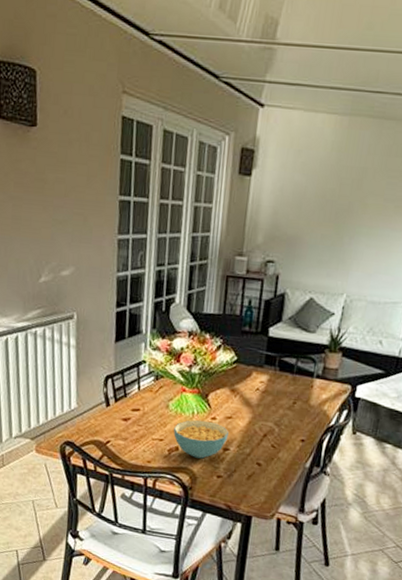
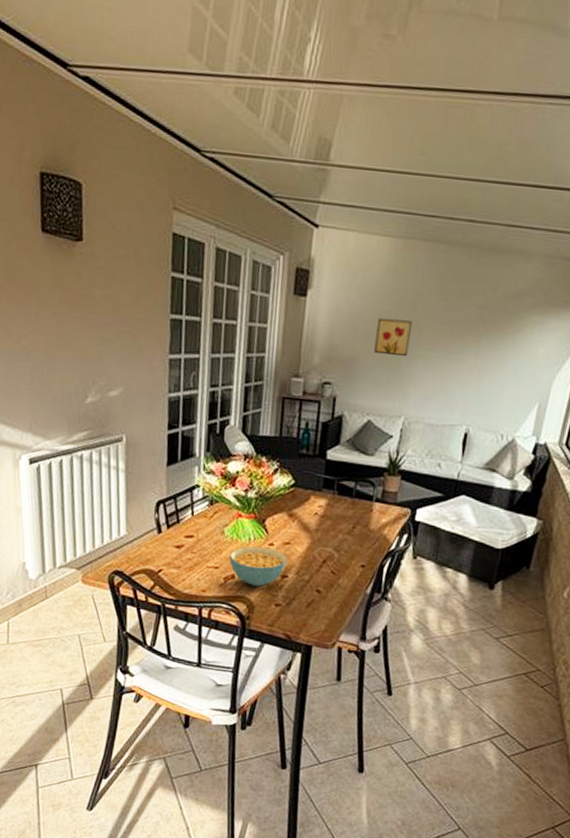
wall art: none [317,196,356,235] -> present [374,318,412,357]

